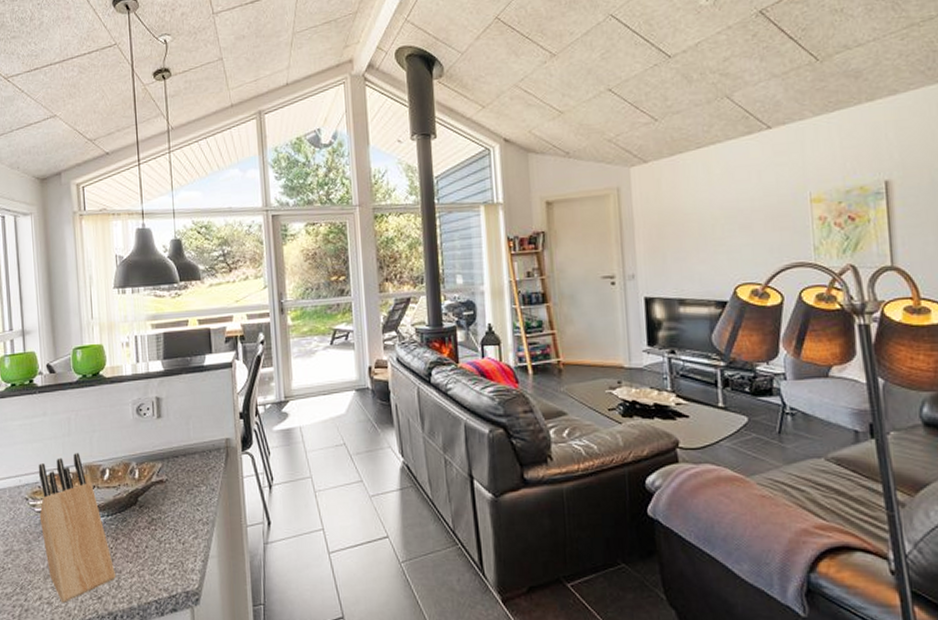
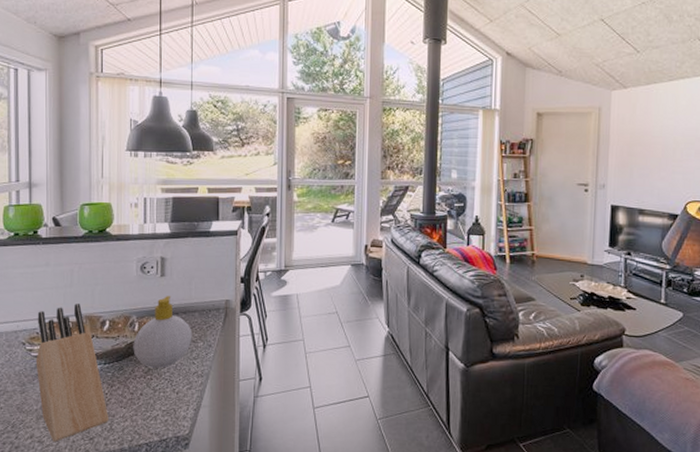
soap bottle: none [134,438,195,517] -> present [133,296,192,368]

